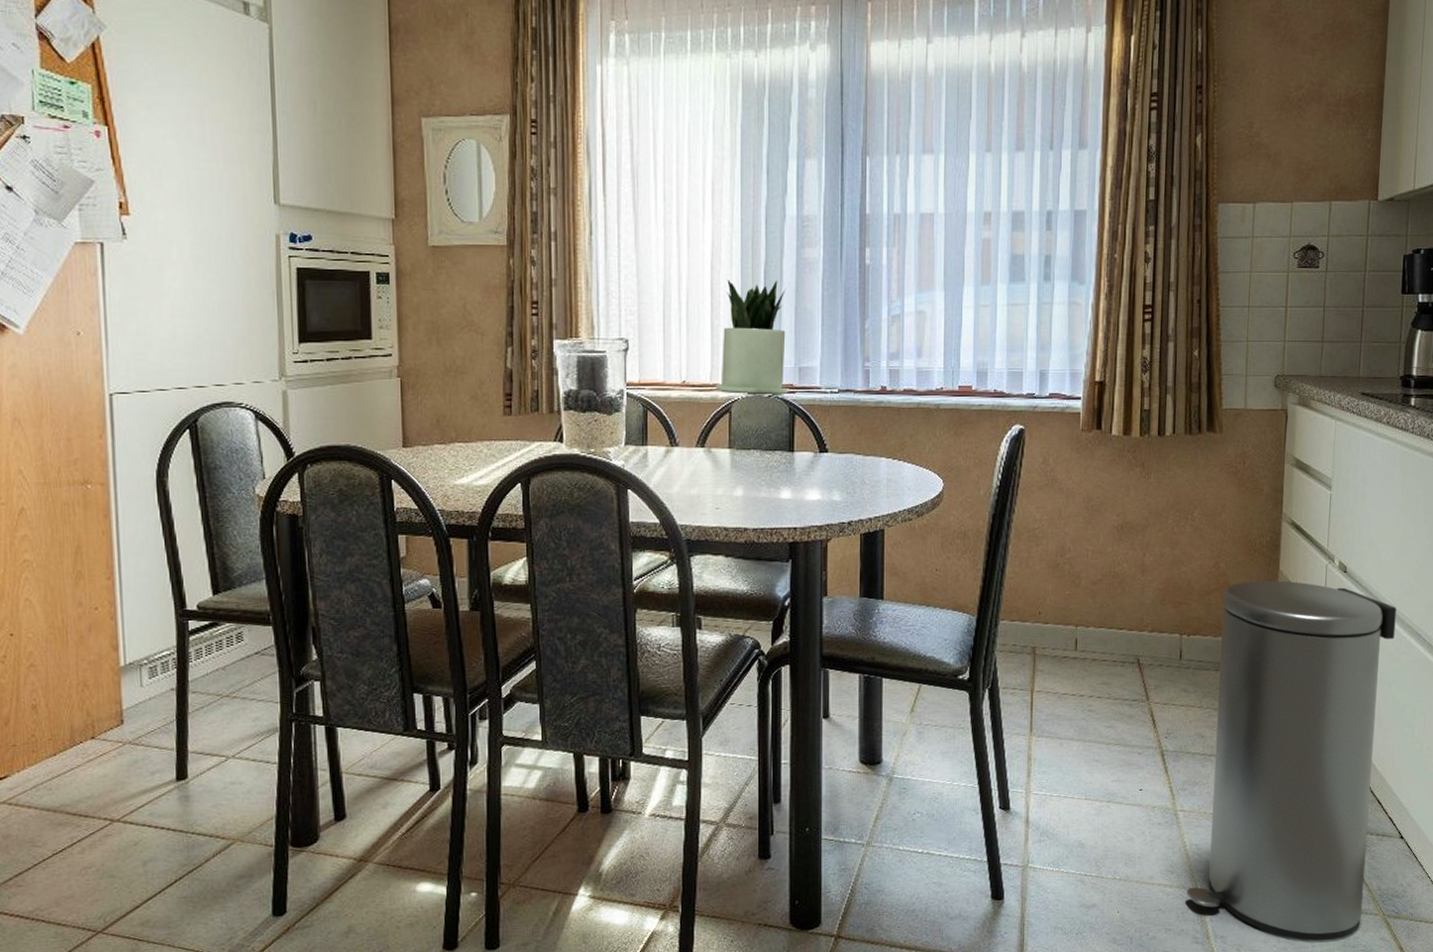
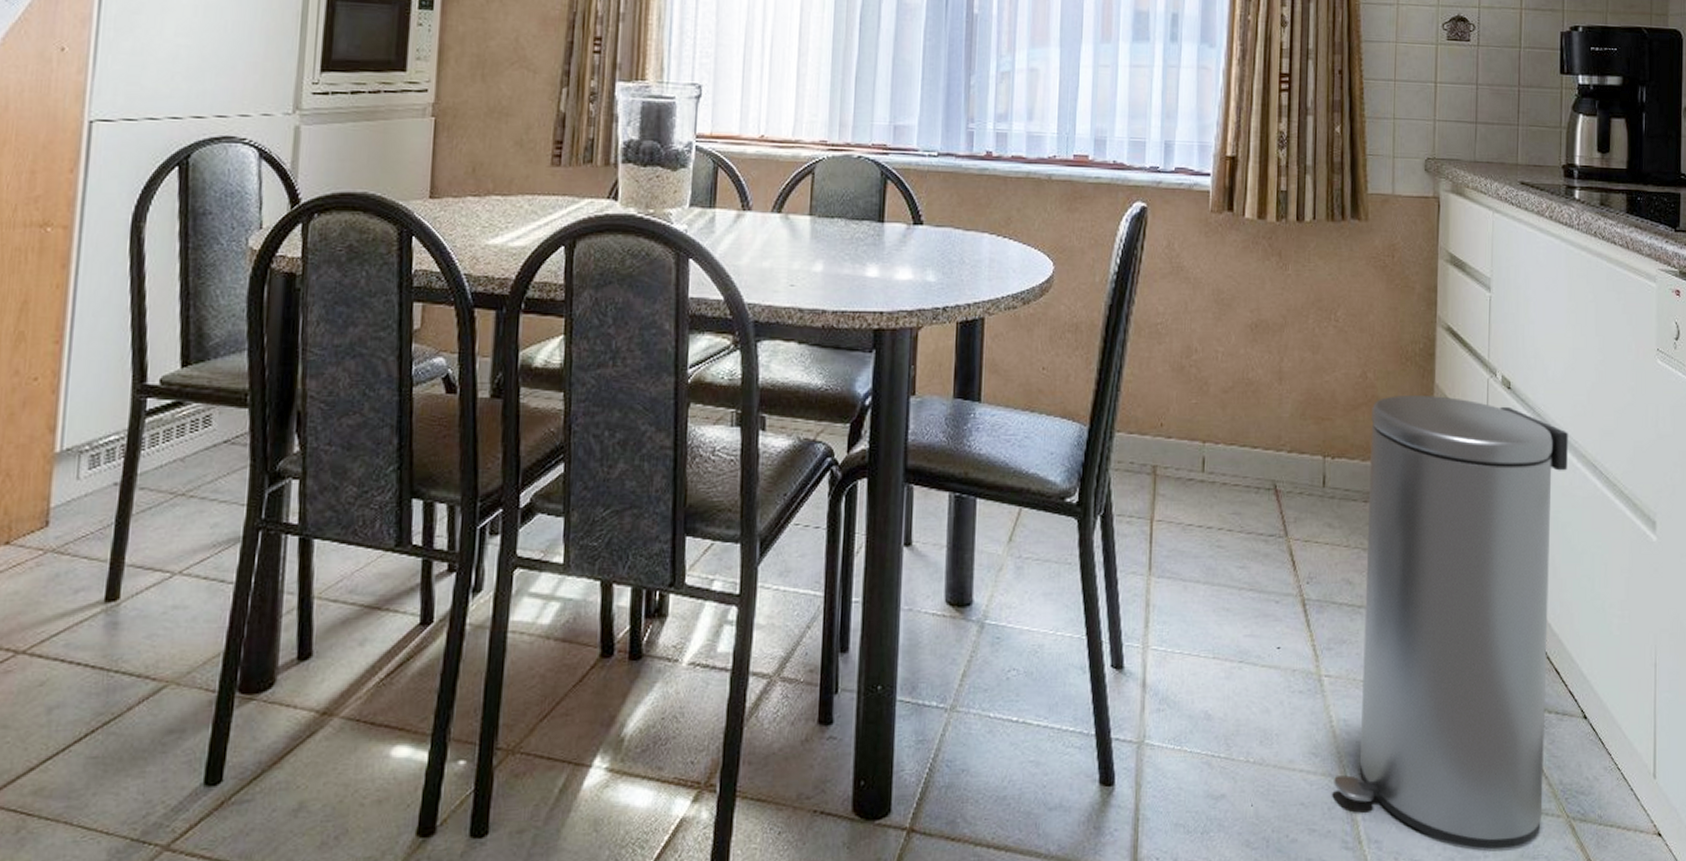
planter: present [715,280,790,395] -> none [797,23,883,156]

